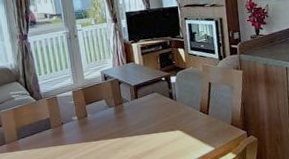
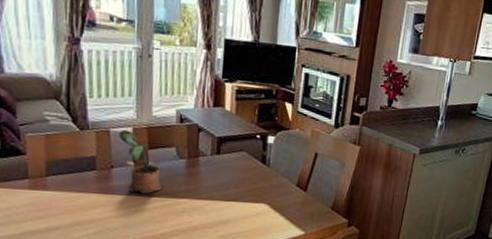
potted plant: none [62,93,100,141] -> present [118,129,162,194]

